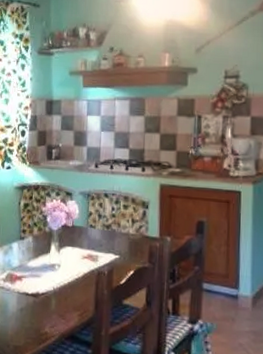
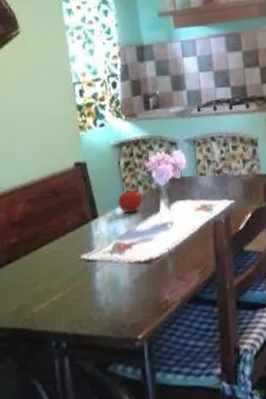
fruit: none [14,226,37,250] -> present [118,187,143,214]

